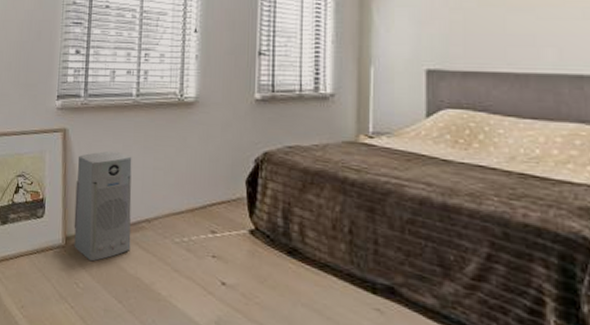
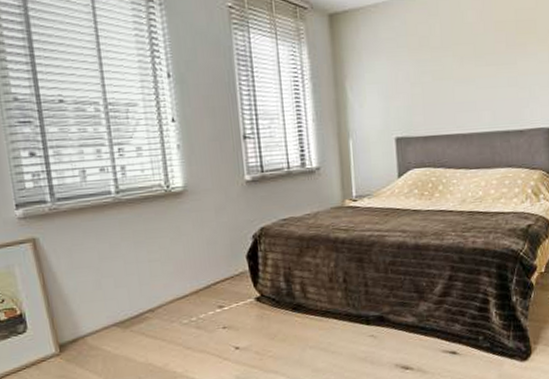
air purifier: present [74,150,132,262] -> none [58,251,137,362]

